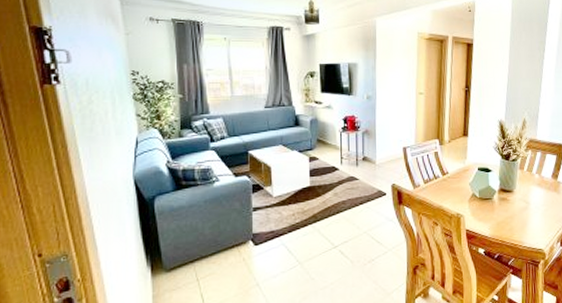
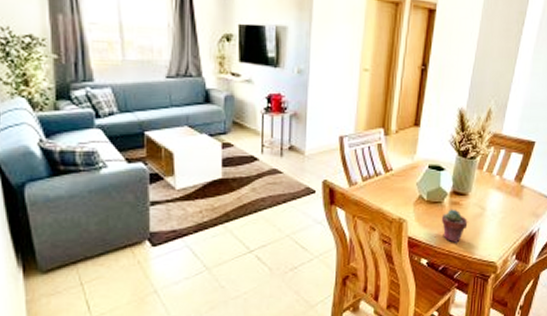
potted succulent: none [492,204,516,234] -> present [441,209,468,243]

